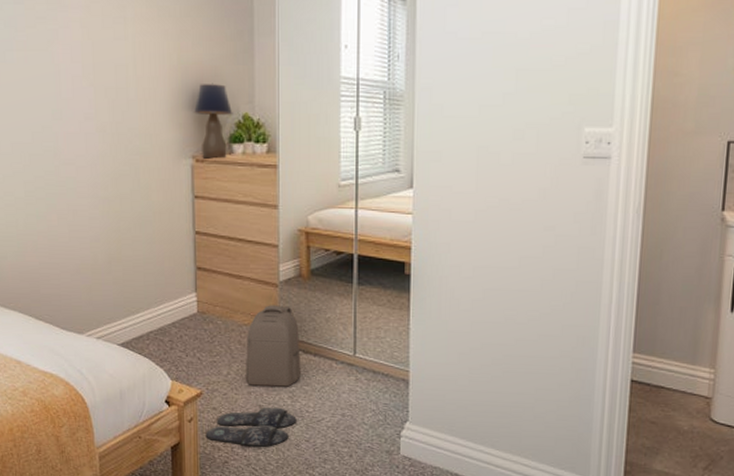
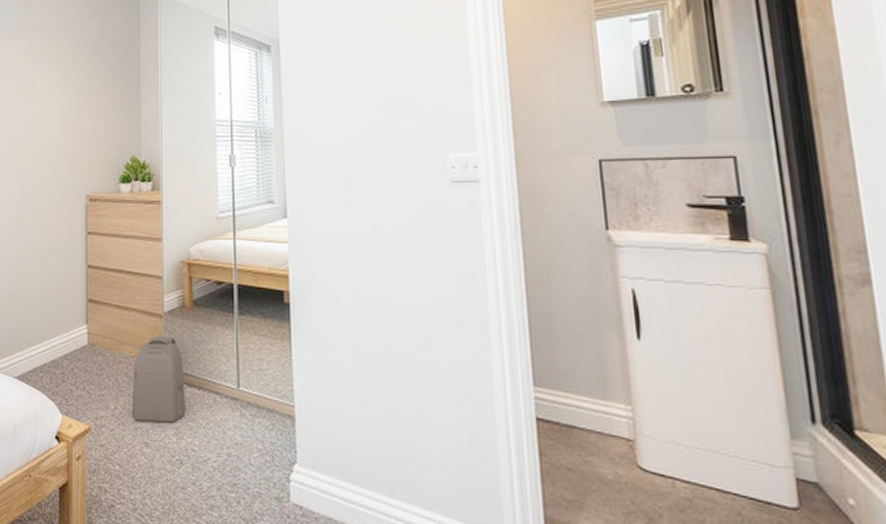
table lamp: present [193,83,233,159] -> none [88,131,122,198]
slippers: present [205,407,297,447] -> none [92,444,182,490]

